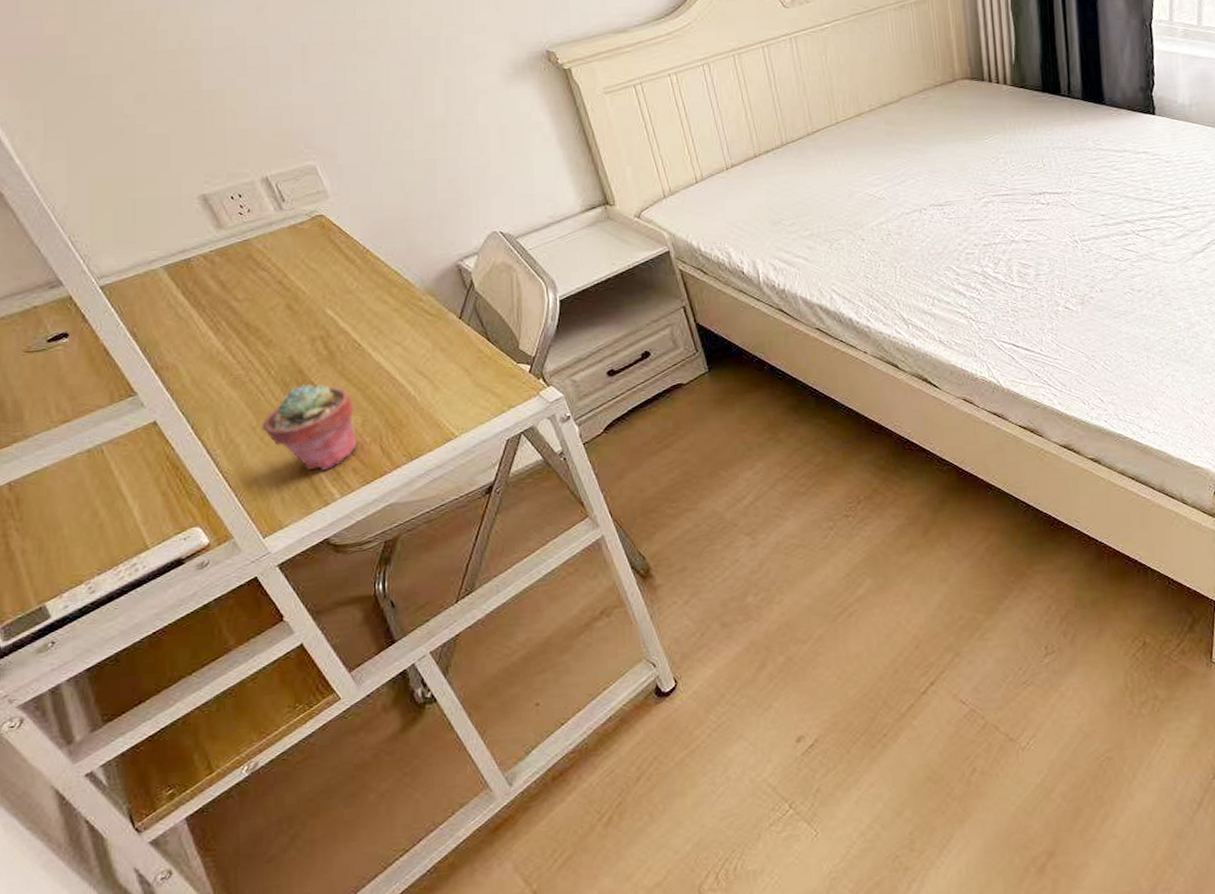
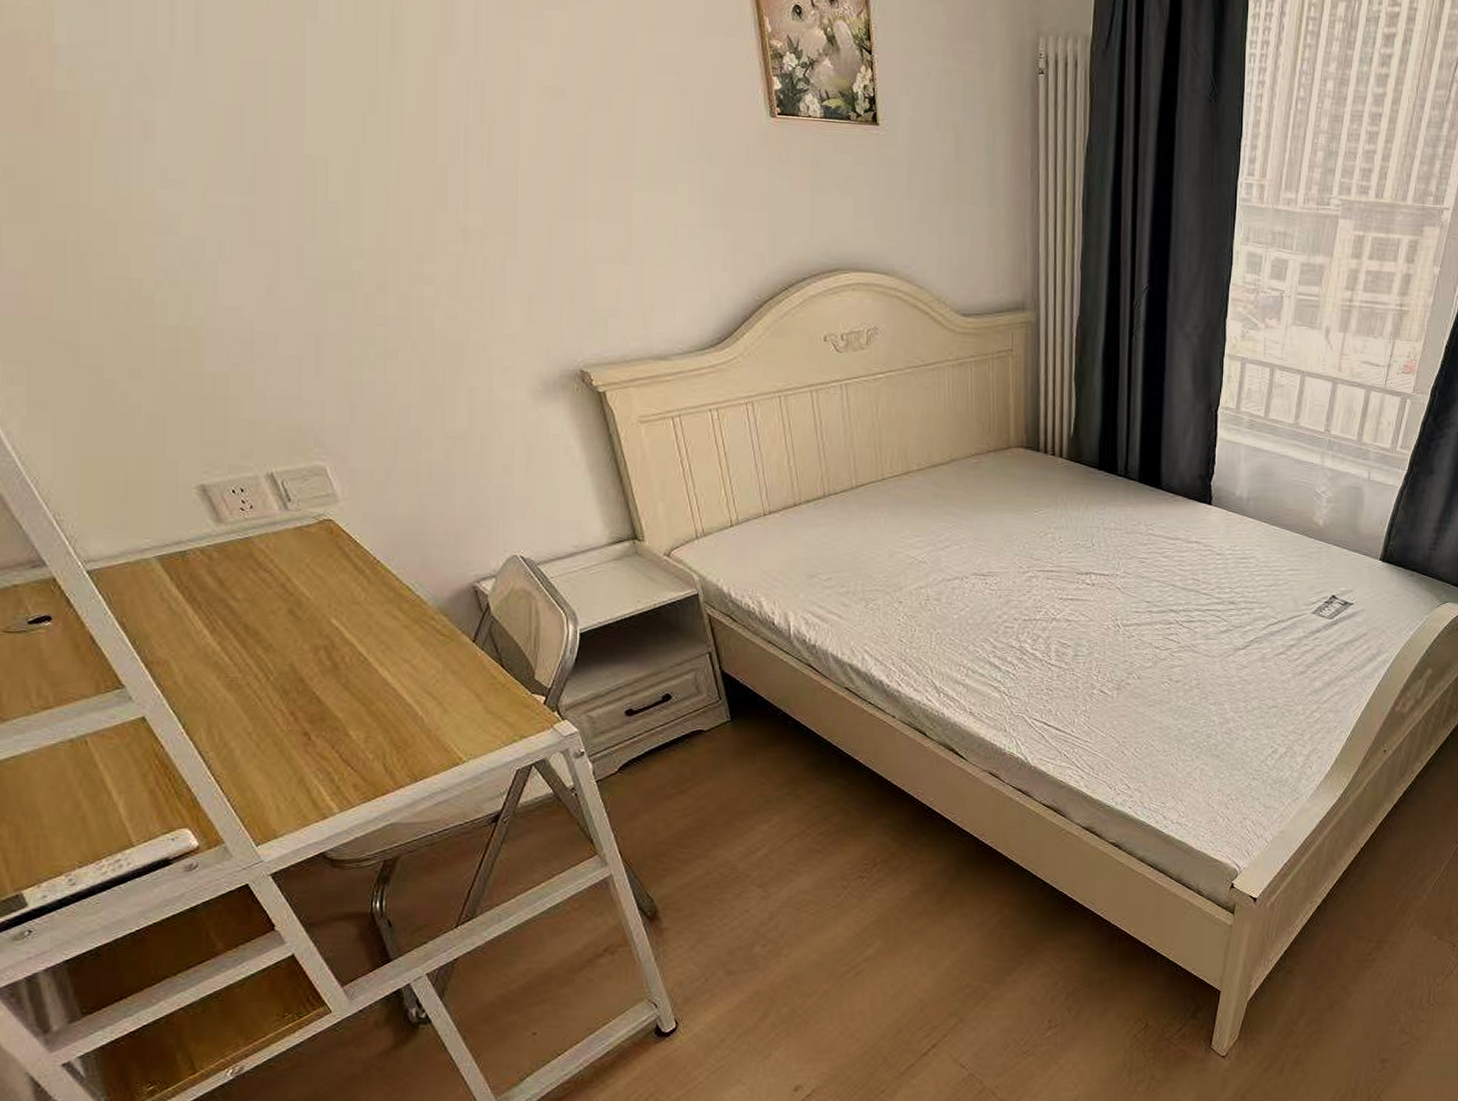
potted succulent: present [261,383,356,470] -> none [258,694,358,783]

